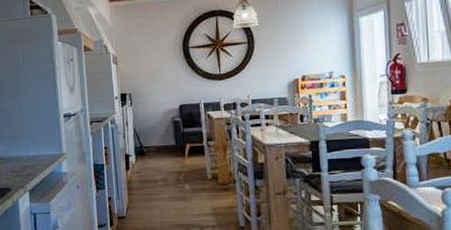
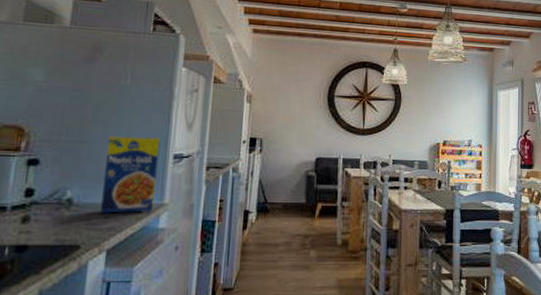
legume: none [15,102,56,164] -> present [100,136,161,214]

